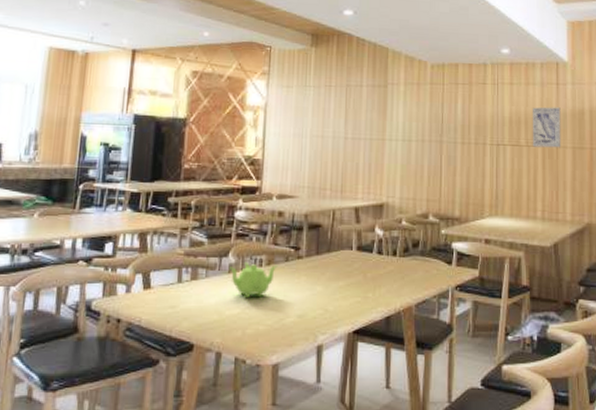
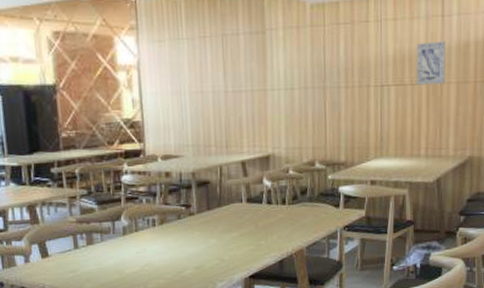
teapot: present [230,261,278,299] -> none [124,222,171,257]

